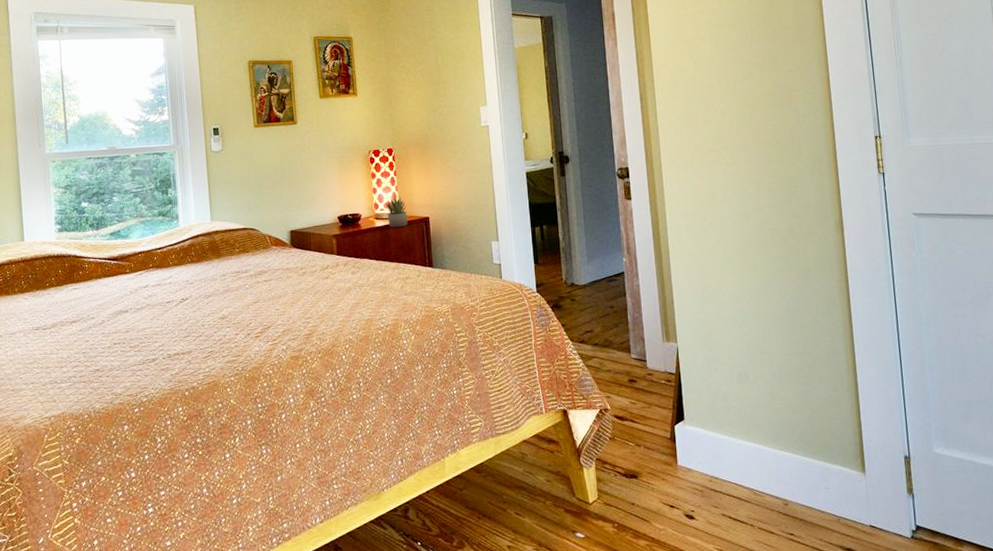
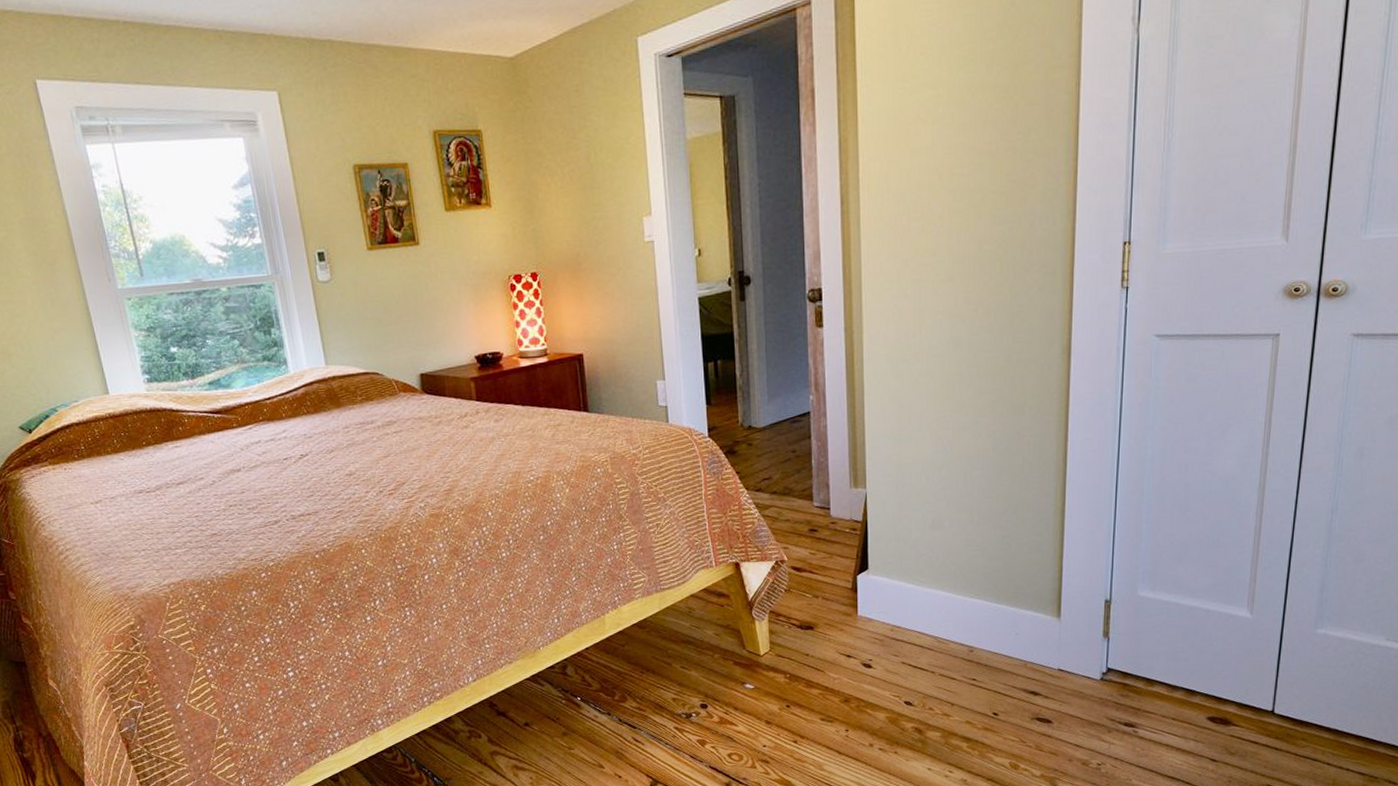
succulent plant: present [386,196,408,228] -> none [531,330,558,368]

